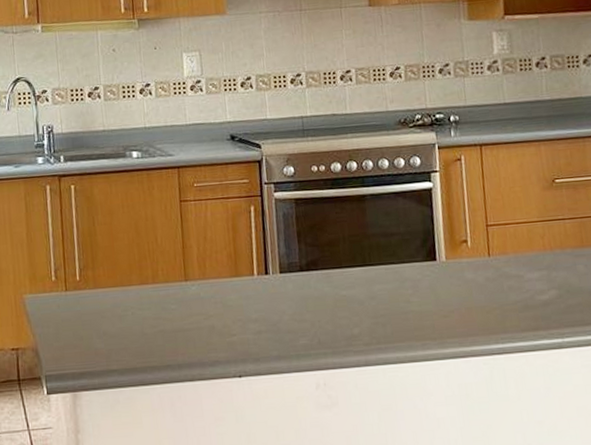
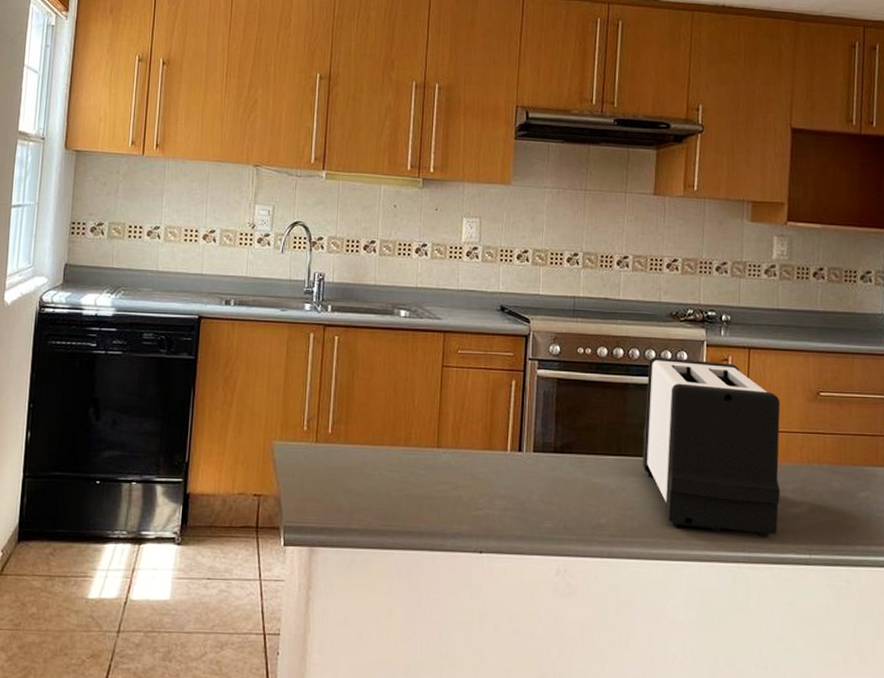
toaster: none [382,162,528,329] -> present [642,357,781,537]

